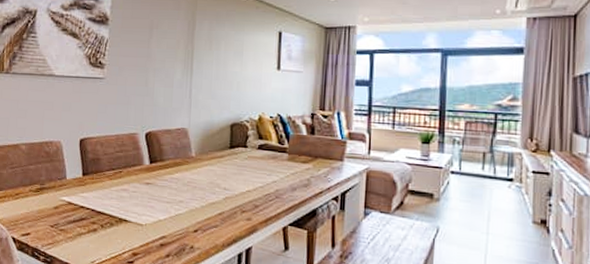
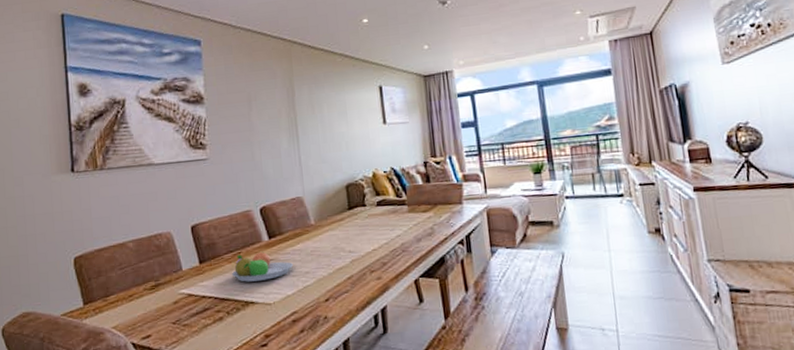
fruit bowl: none [110,173,169,202] -> present [231,251,293,282]

